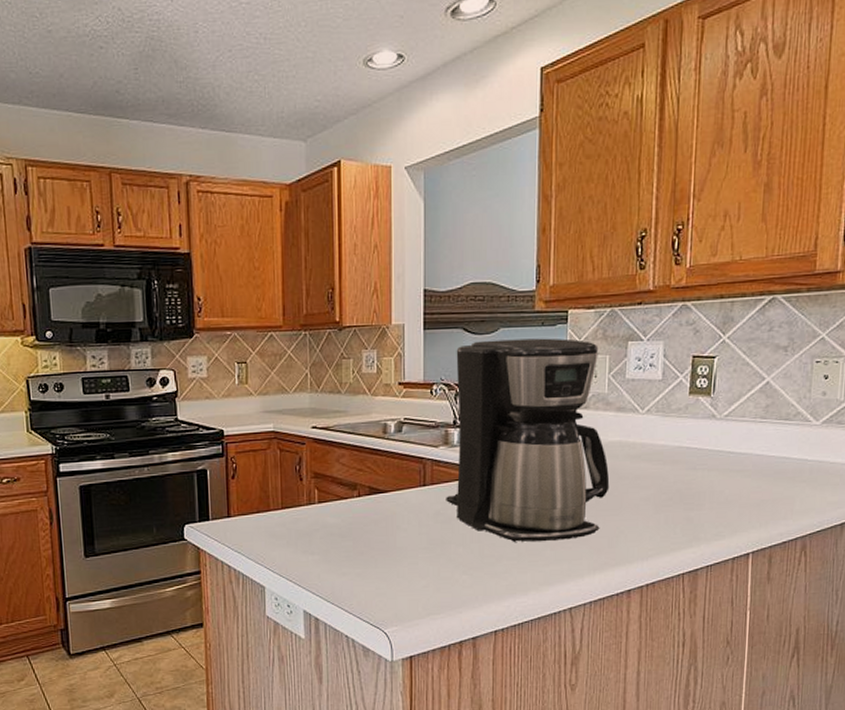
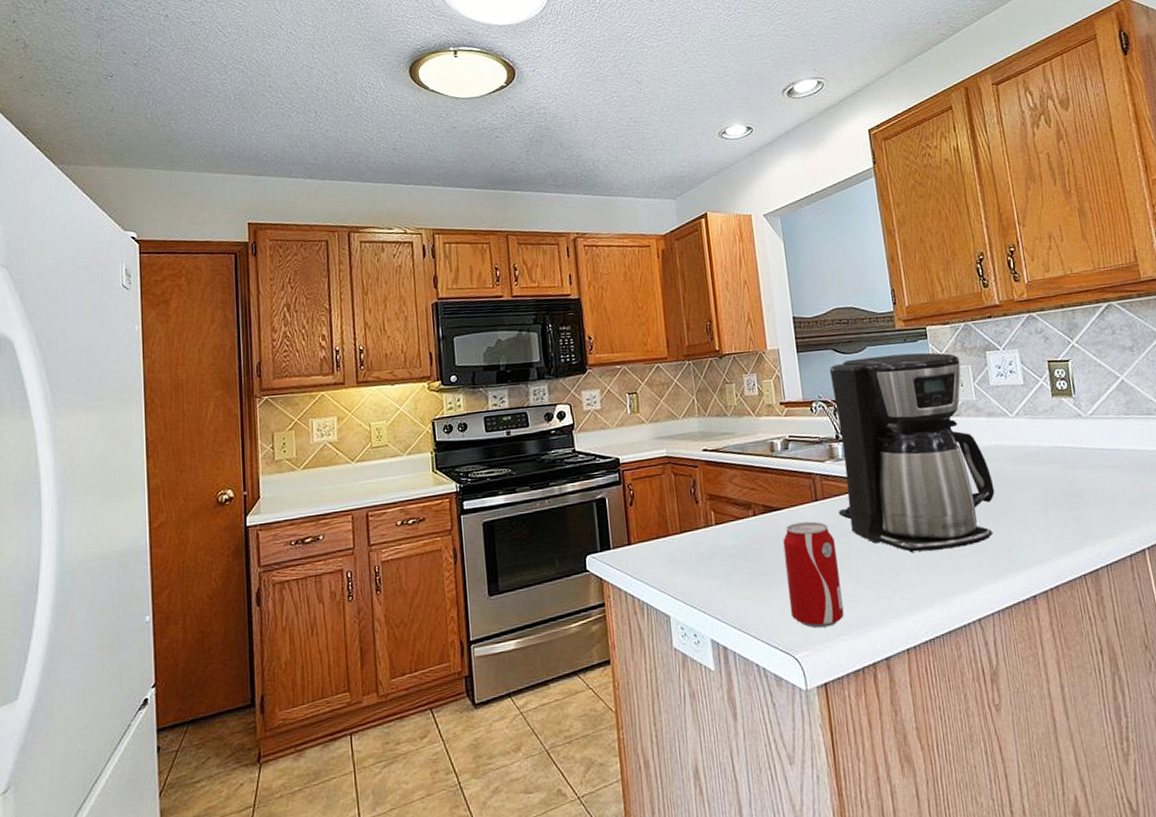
beverage can: none [385,506,438,607] -> present [783,521,844,629]

